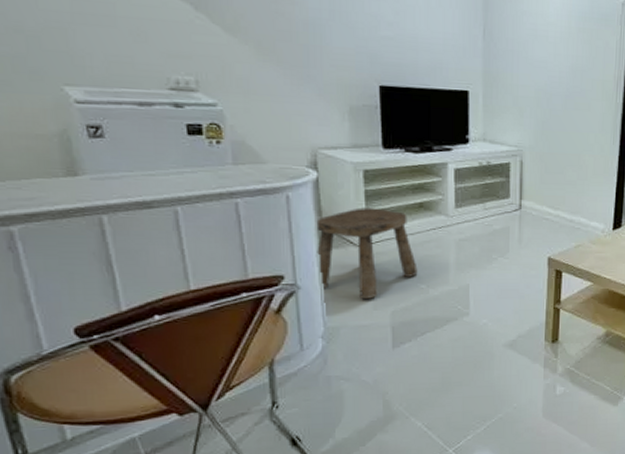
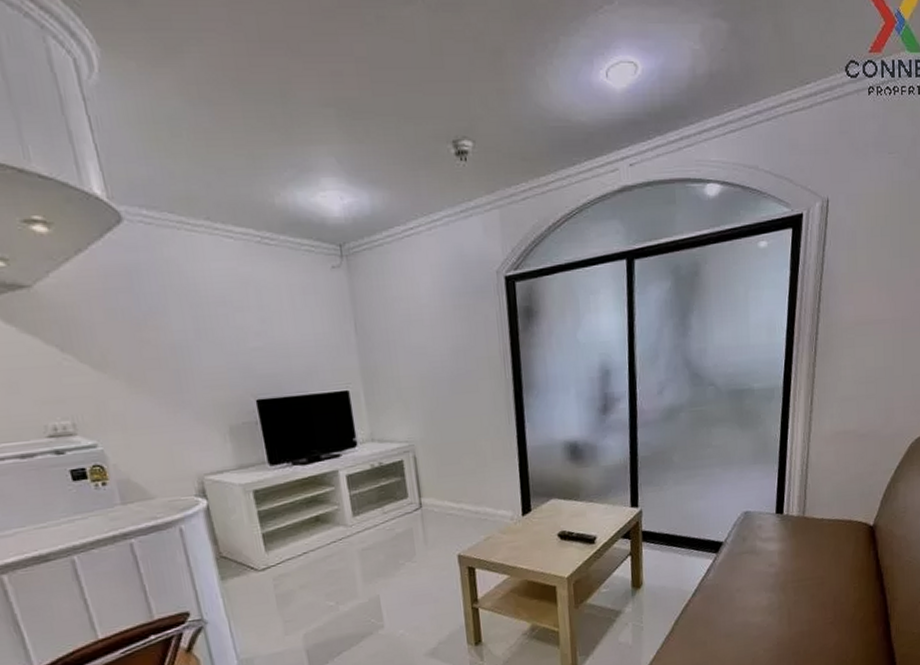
stool: present [315,207,418,299] -> none [213,528,325,625]

